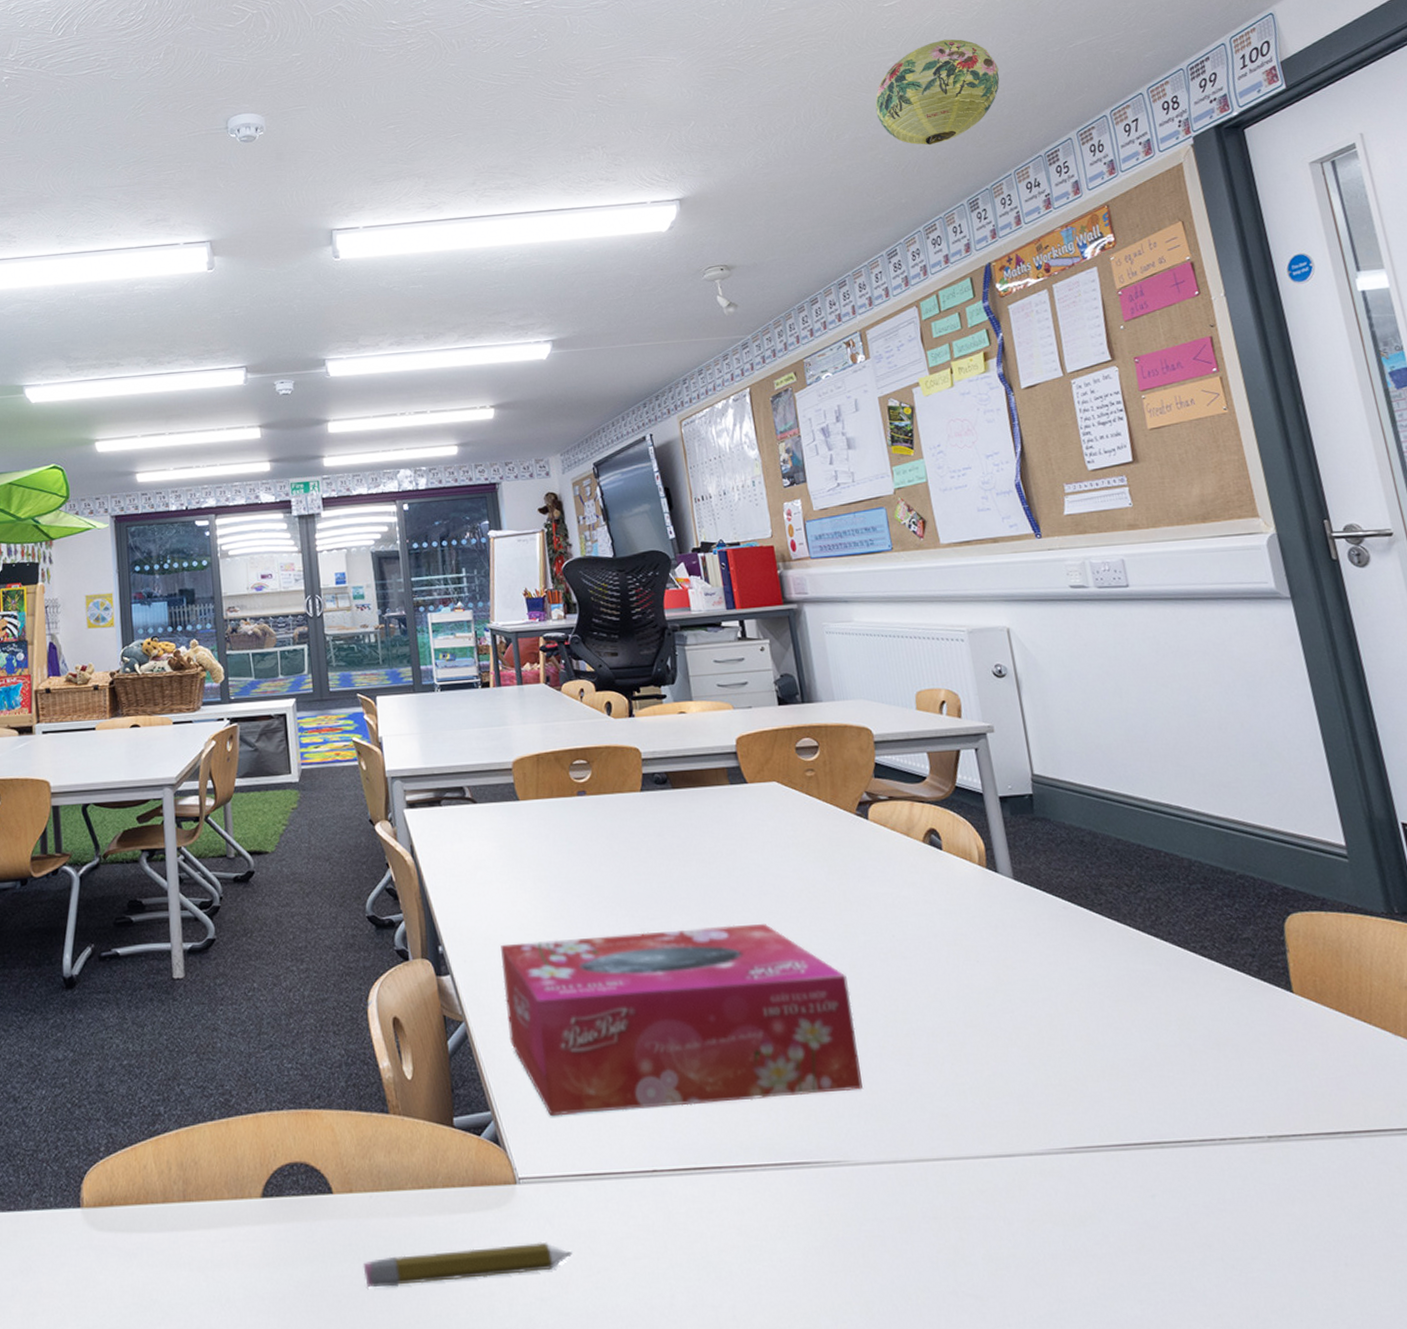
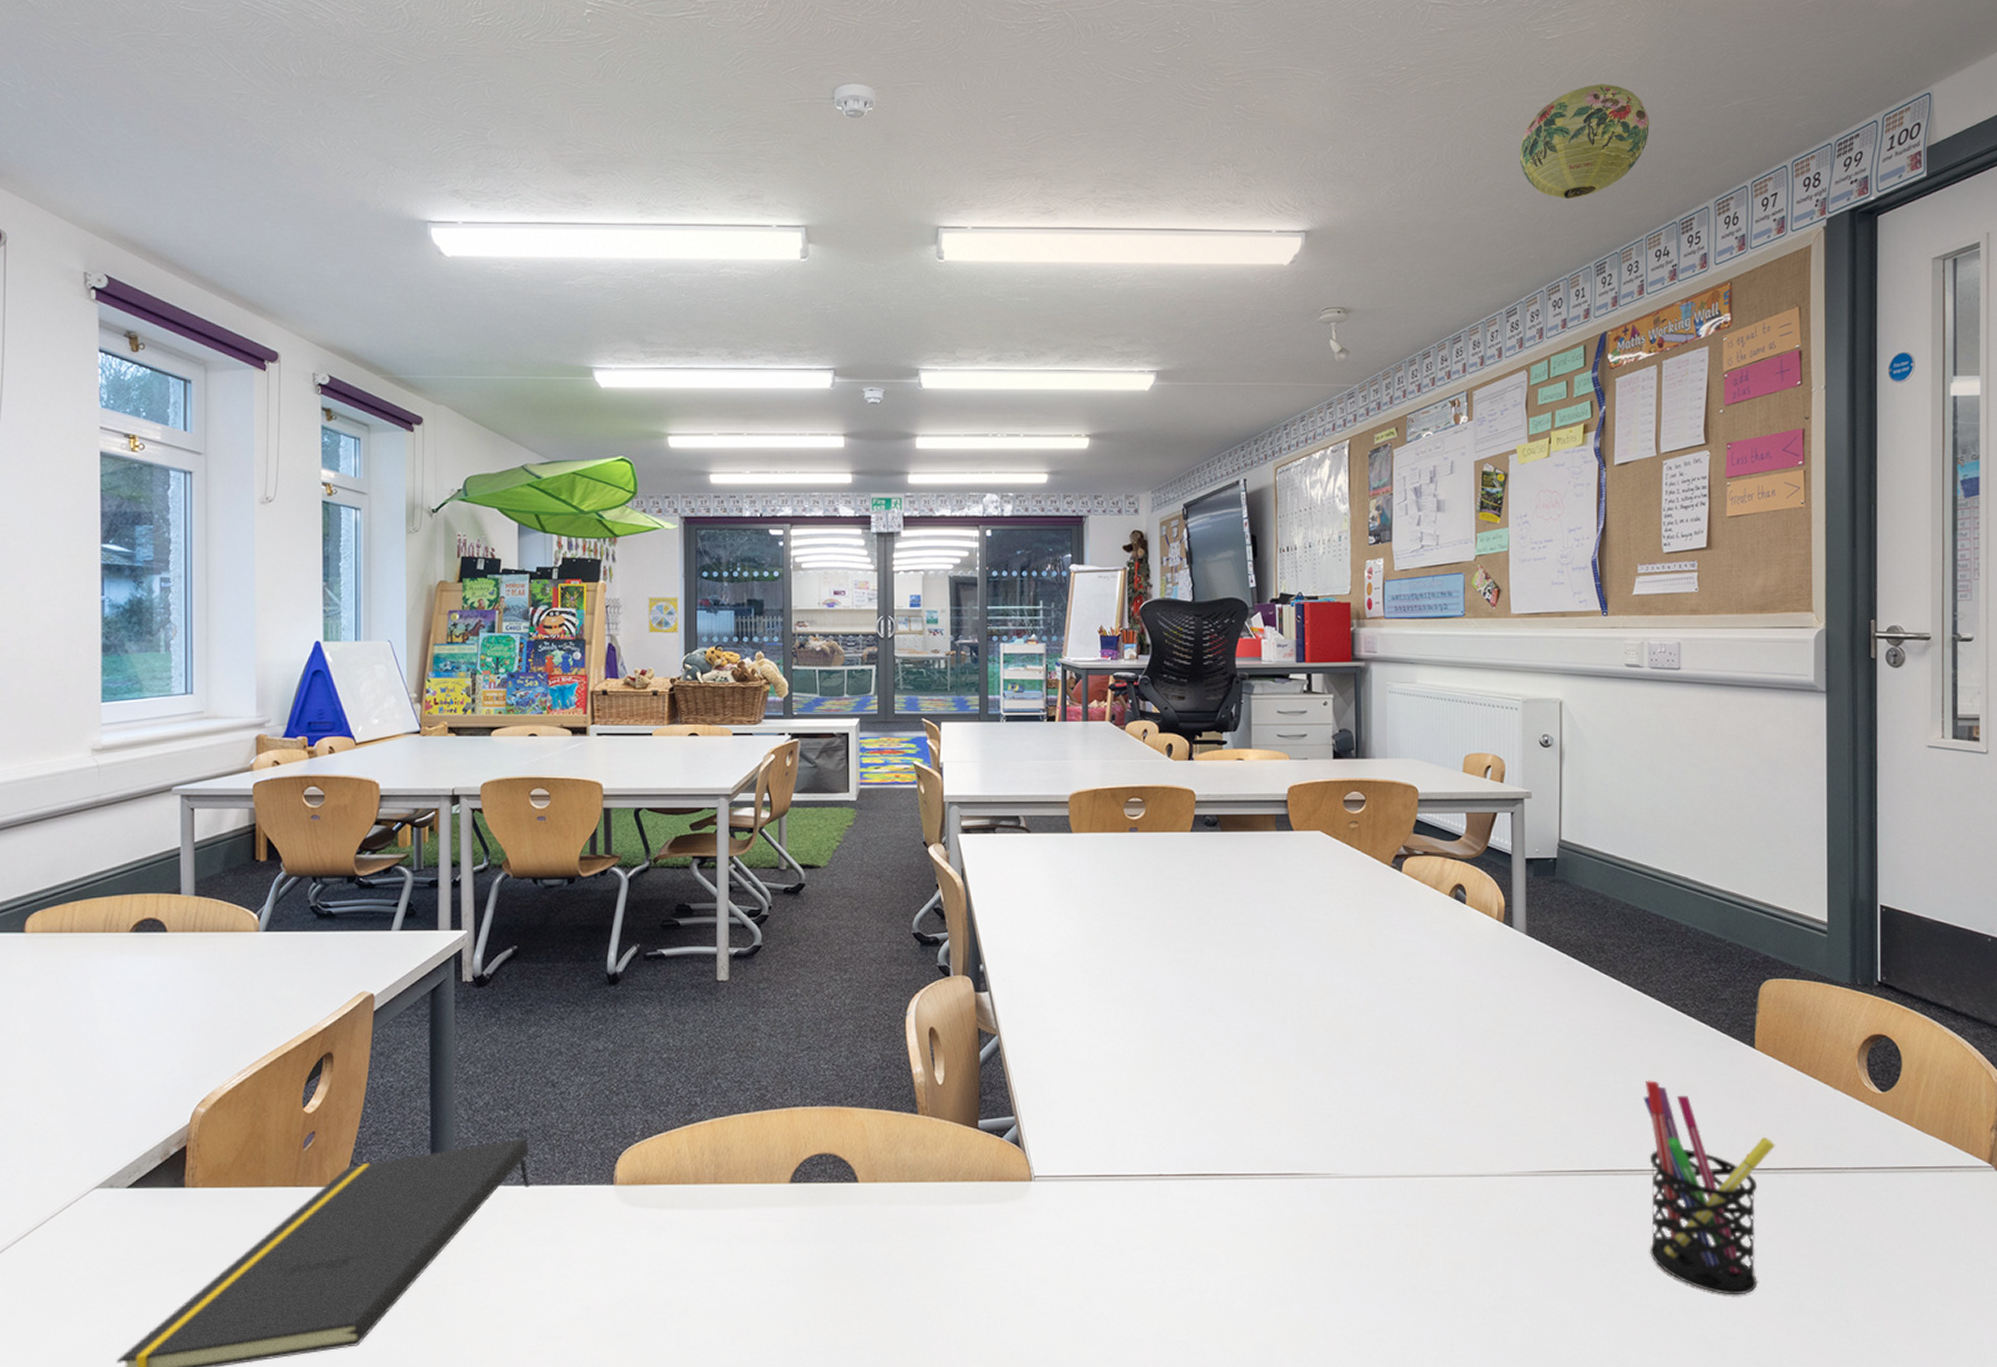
pencil: present [363,1241,573,1288] -> none [881,1231,1077,1265]
tissue box: present [501,924,863,1116] -> none [1038,961,1361,1124]
pen holder: none [1176,1035,1353,1288] -> present [1643,1080,1776,1295]

